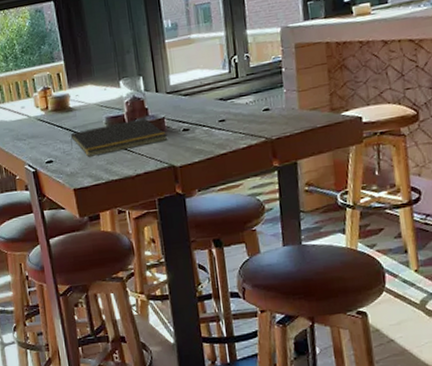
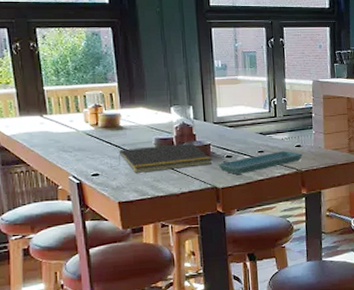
saucer: none [174,116,272,150] -> present [218,151,303,174]

